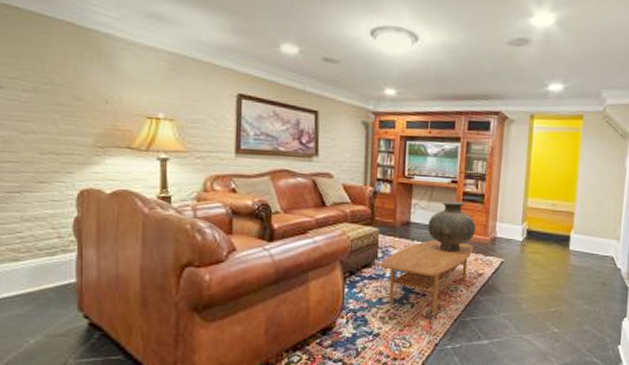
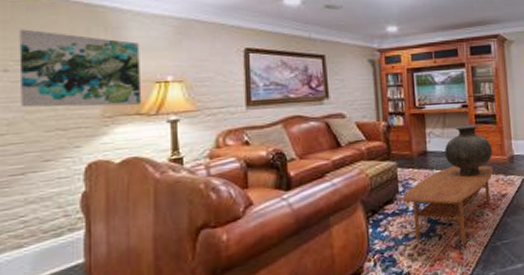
wall art: none [13,45,133,140] -> present [19,29,142,108]

